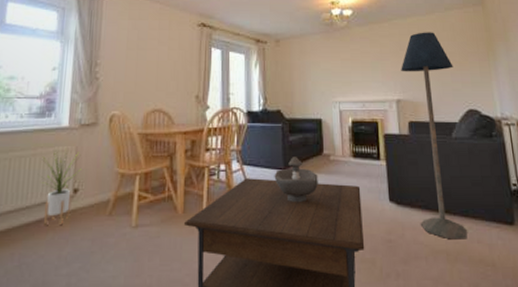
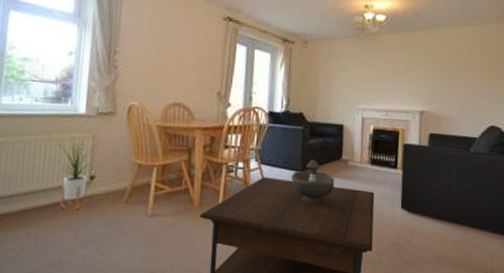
floor lamp: present [401,32,467,240] -> none [428,44,481,247]

